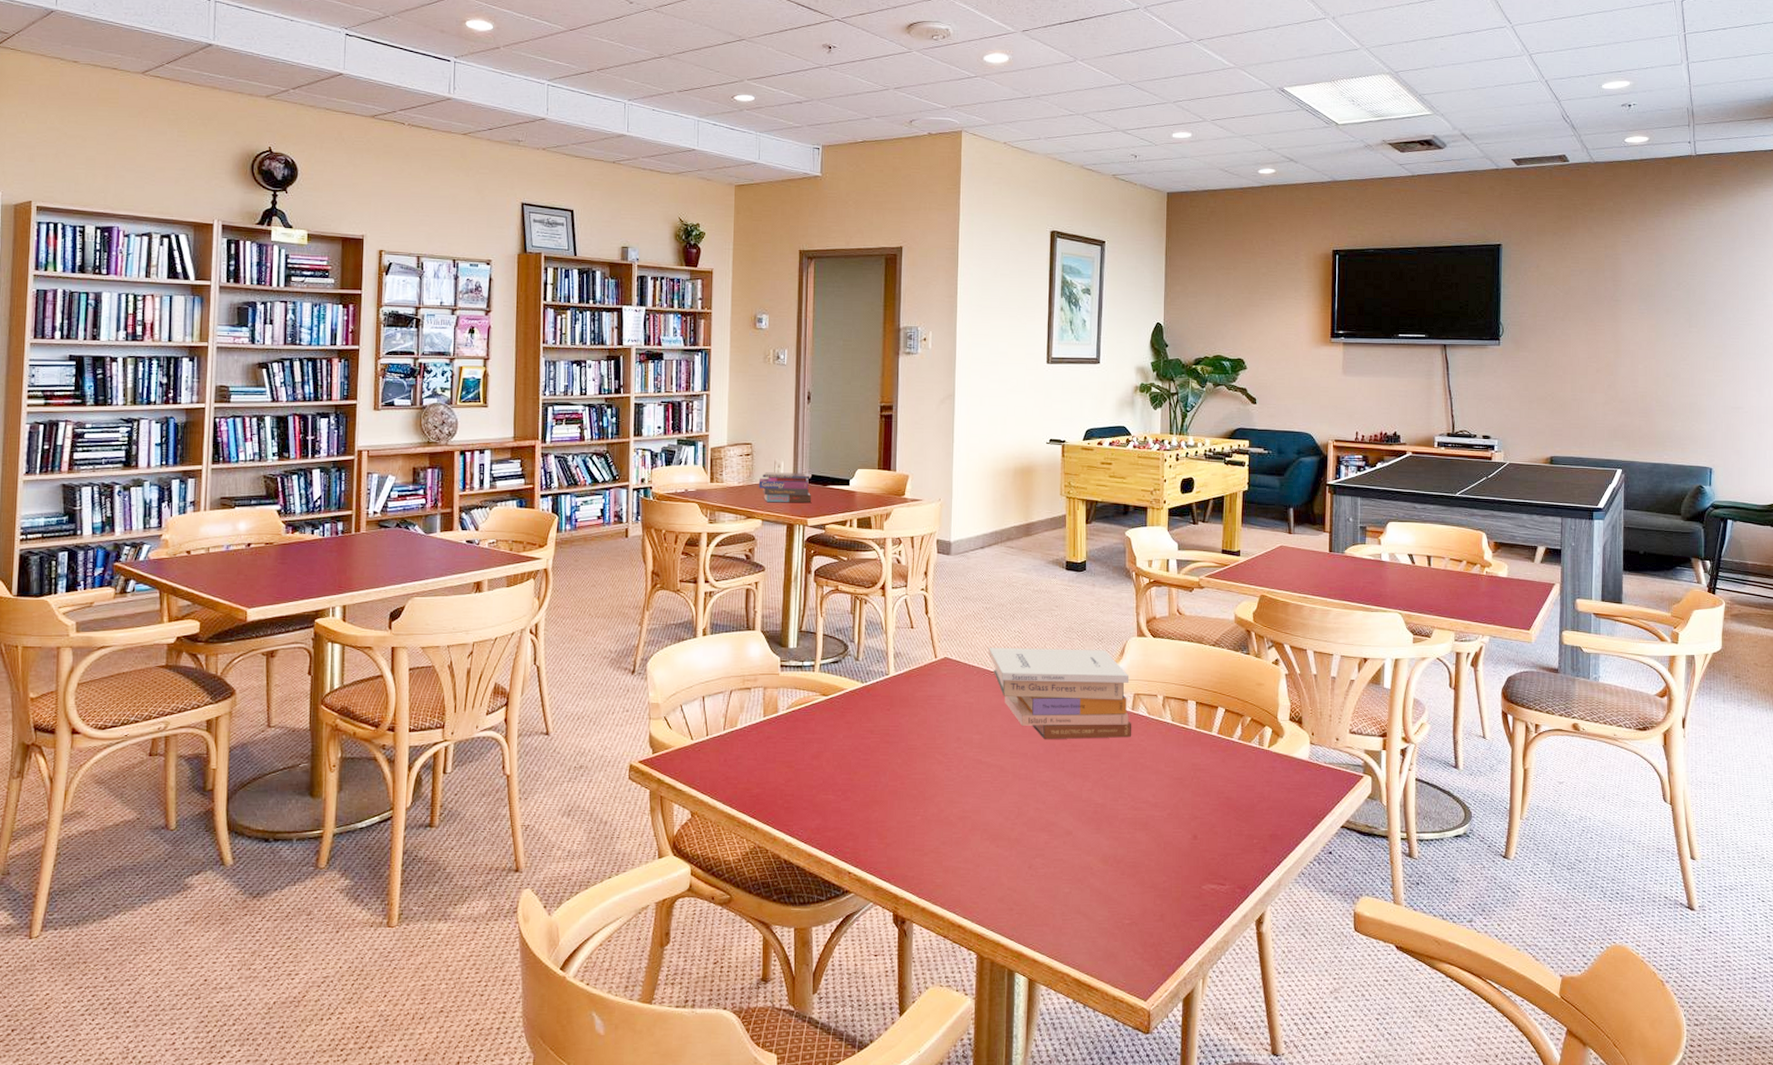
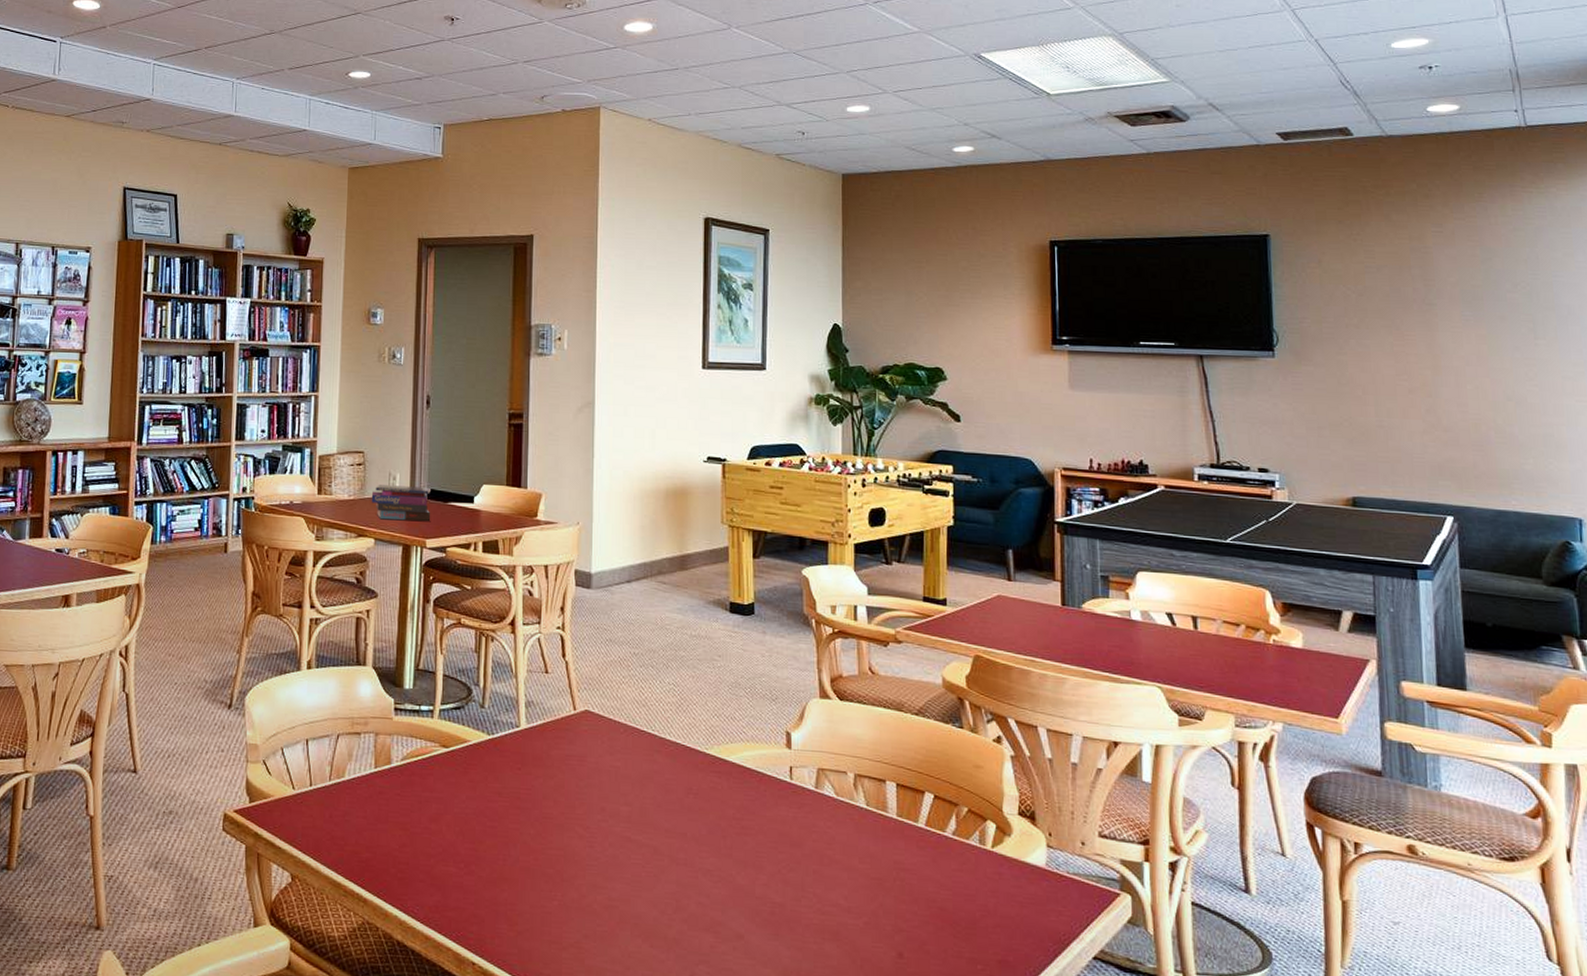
books: present [988,647,1132,740] -> none [637,700,816,823]

